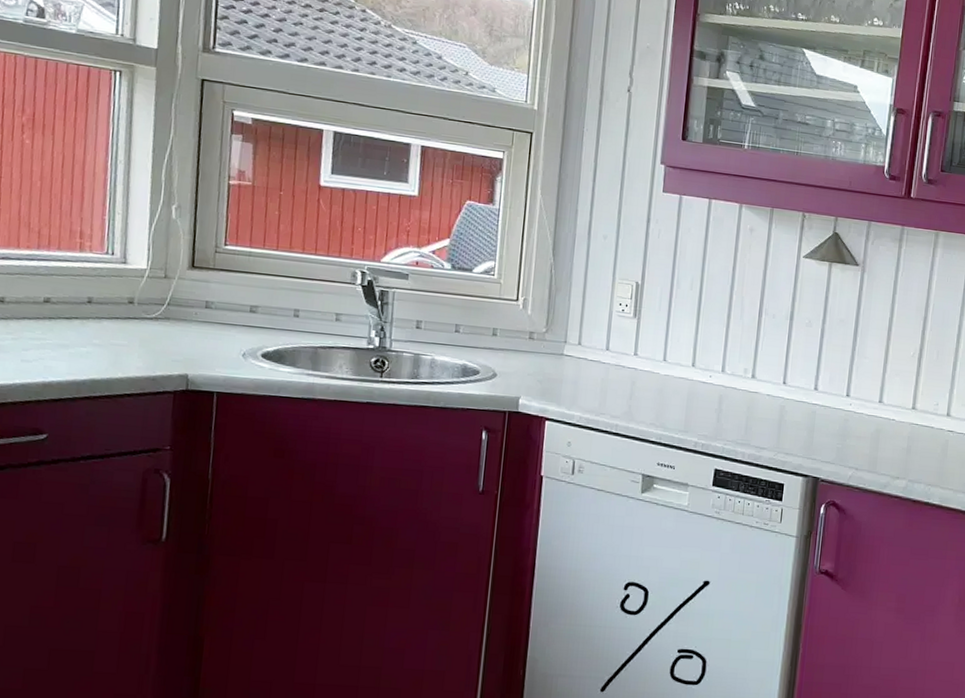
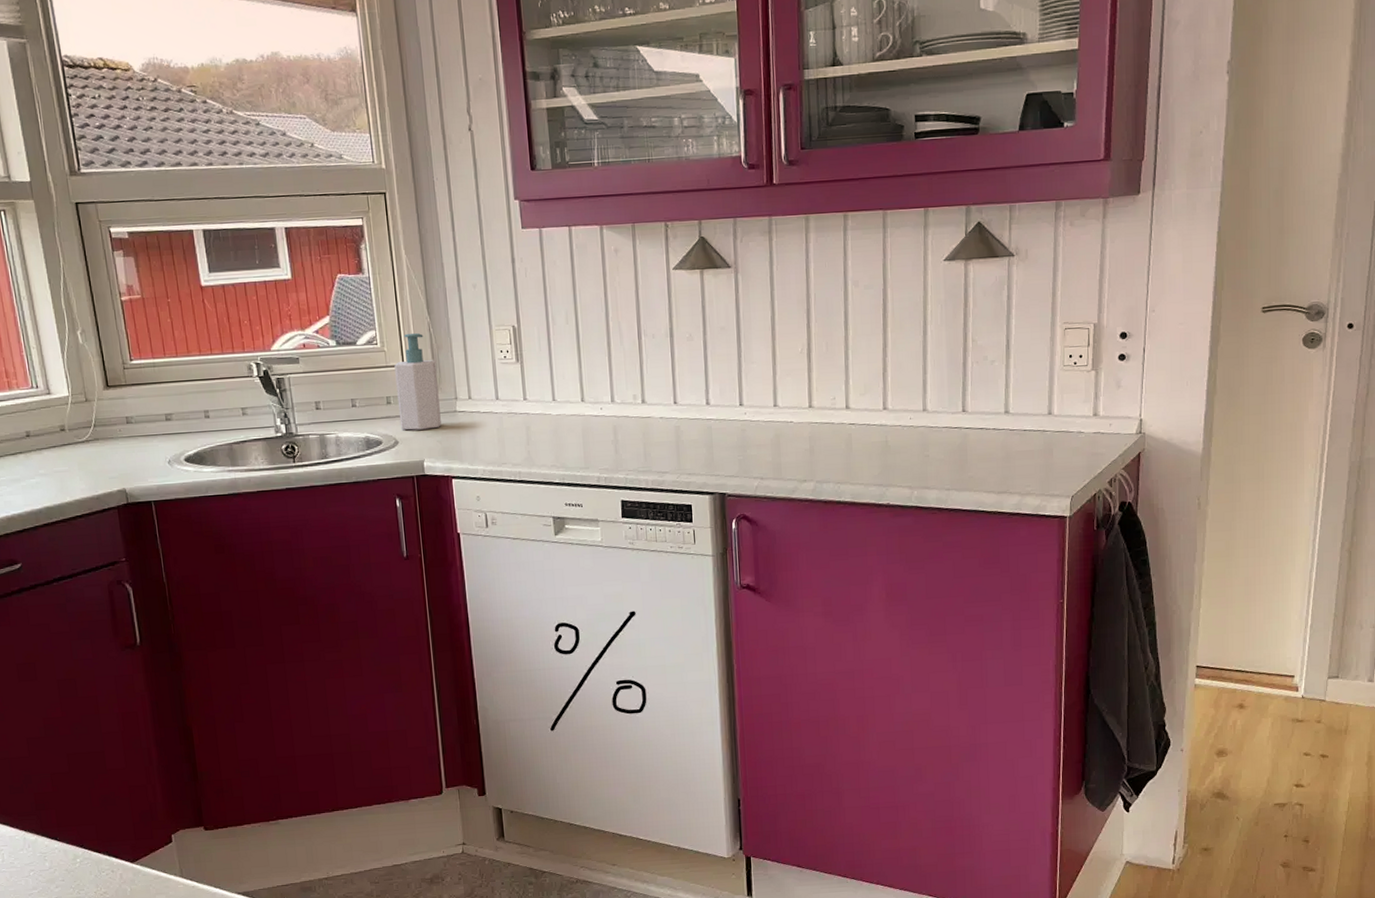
soap bottle: none [502,270,551,368] -> present [394,333,441,431]

